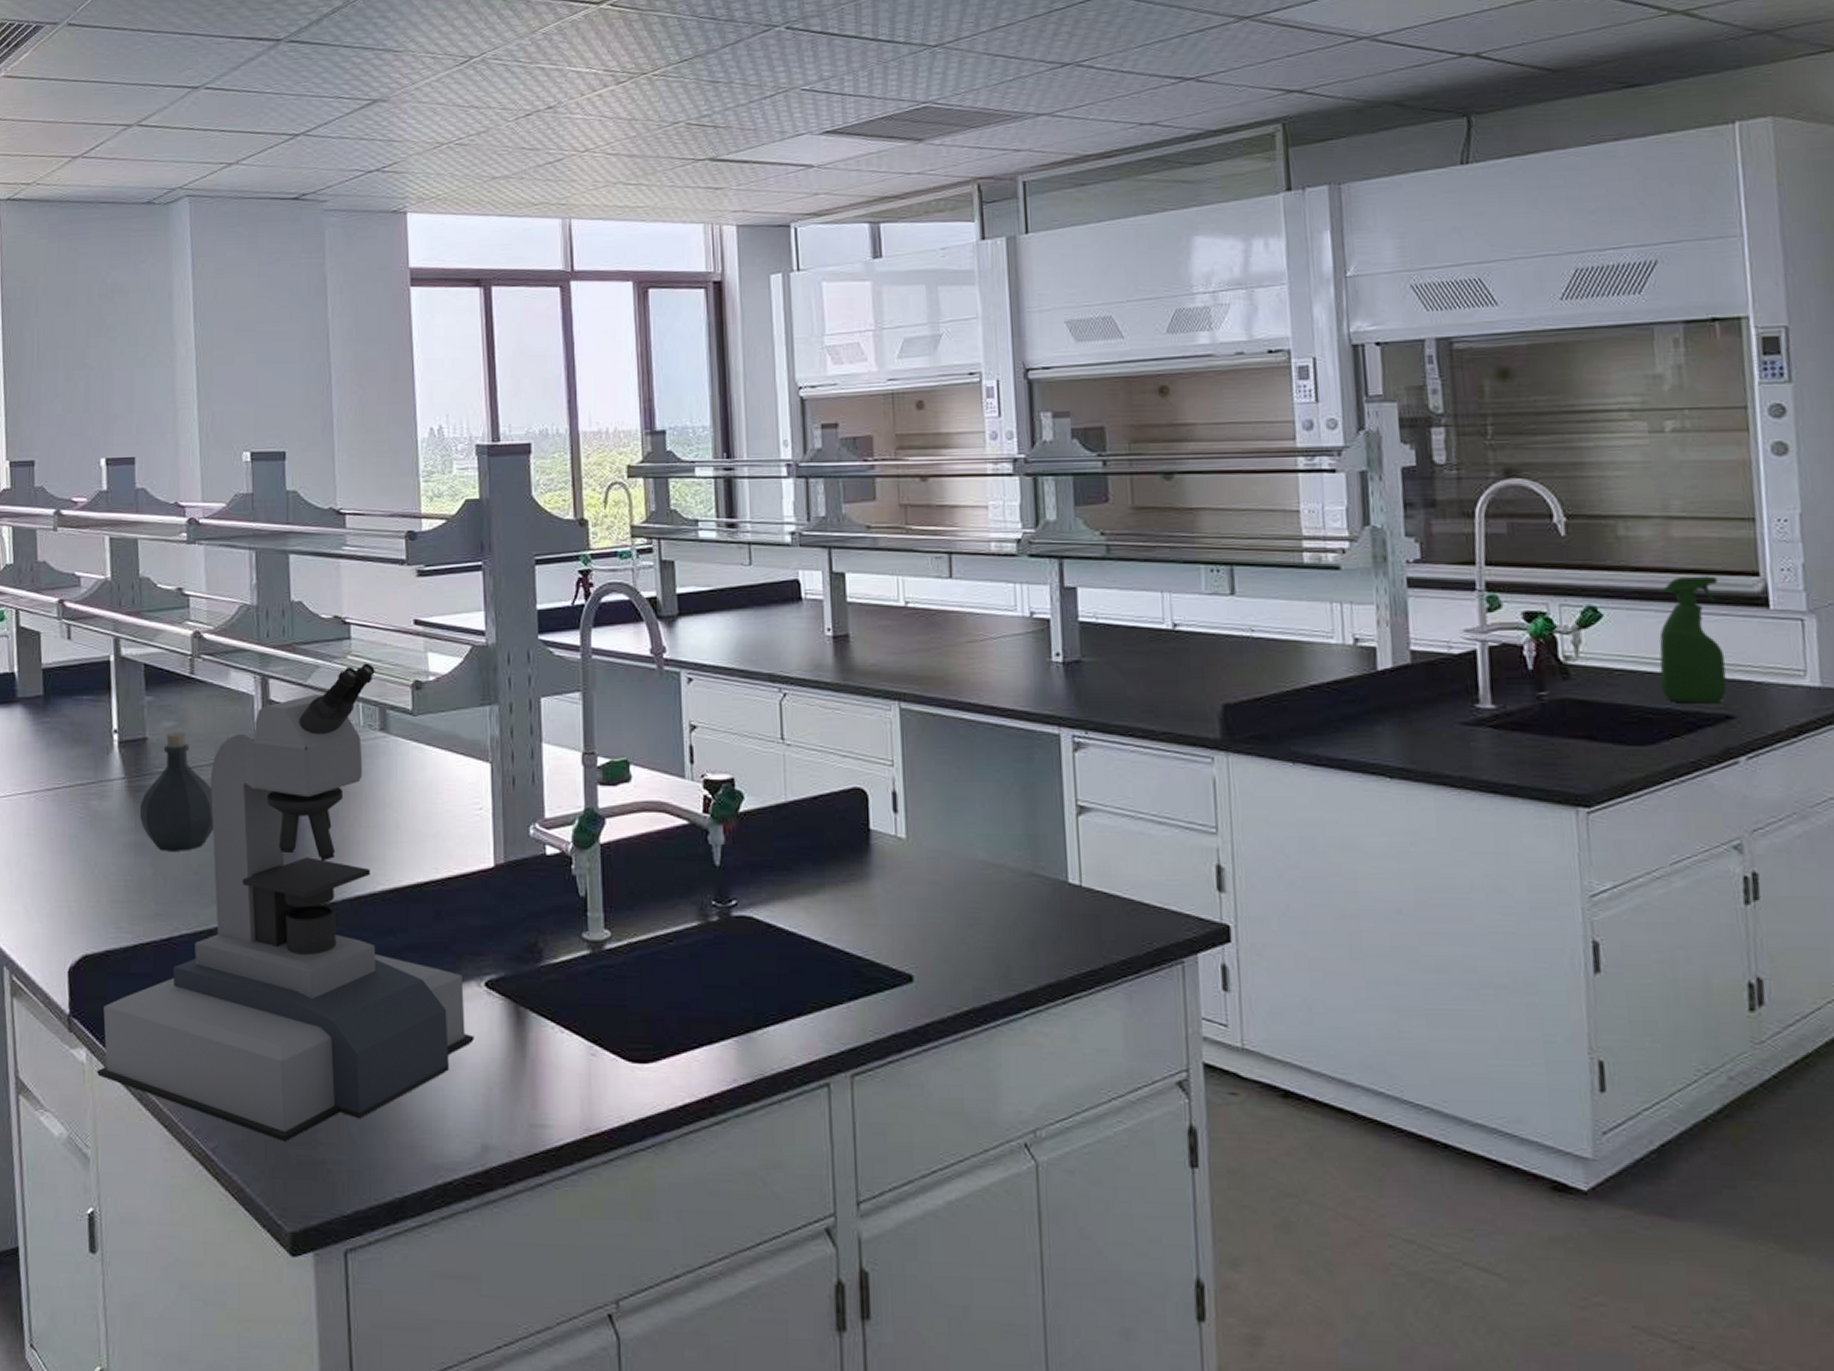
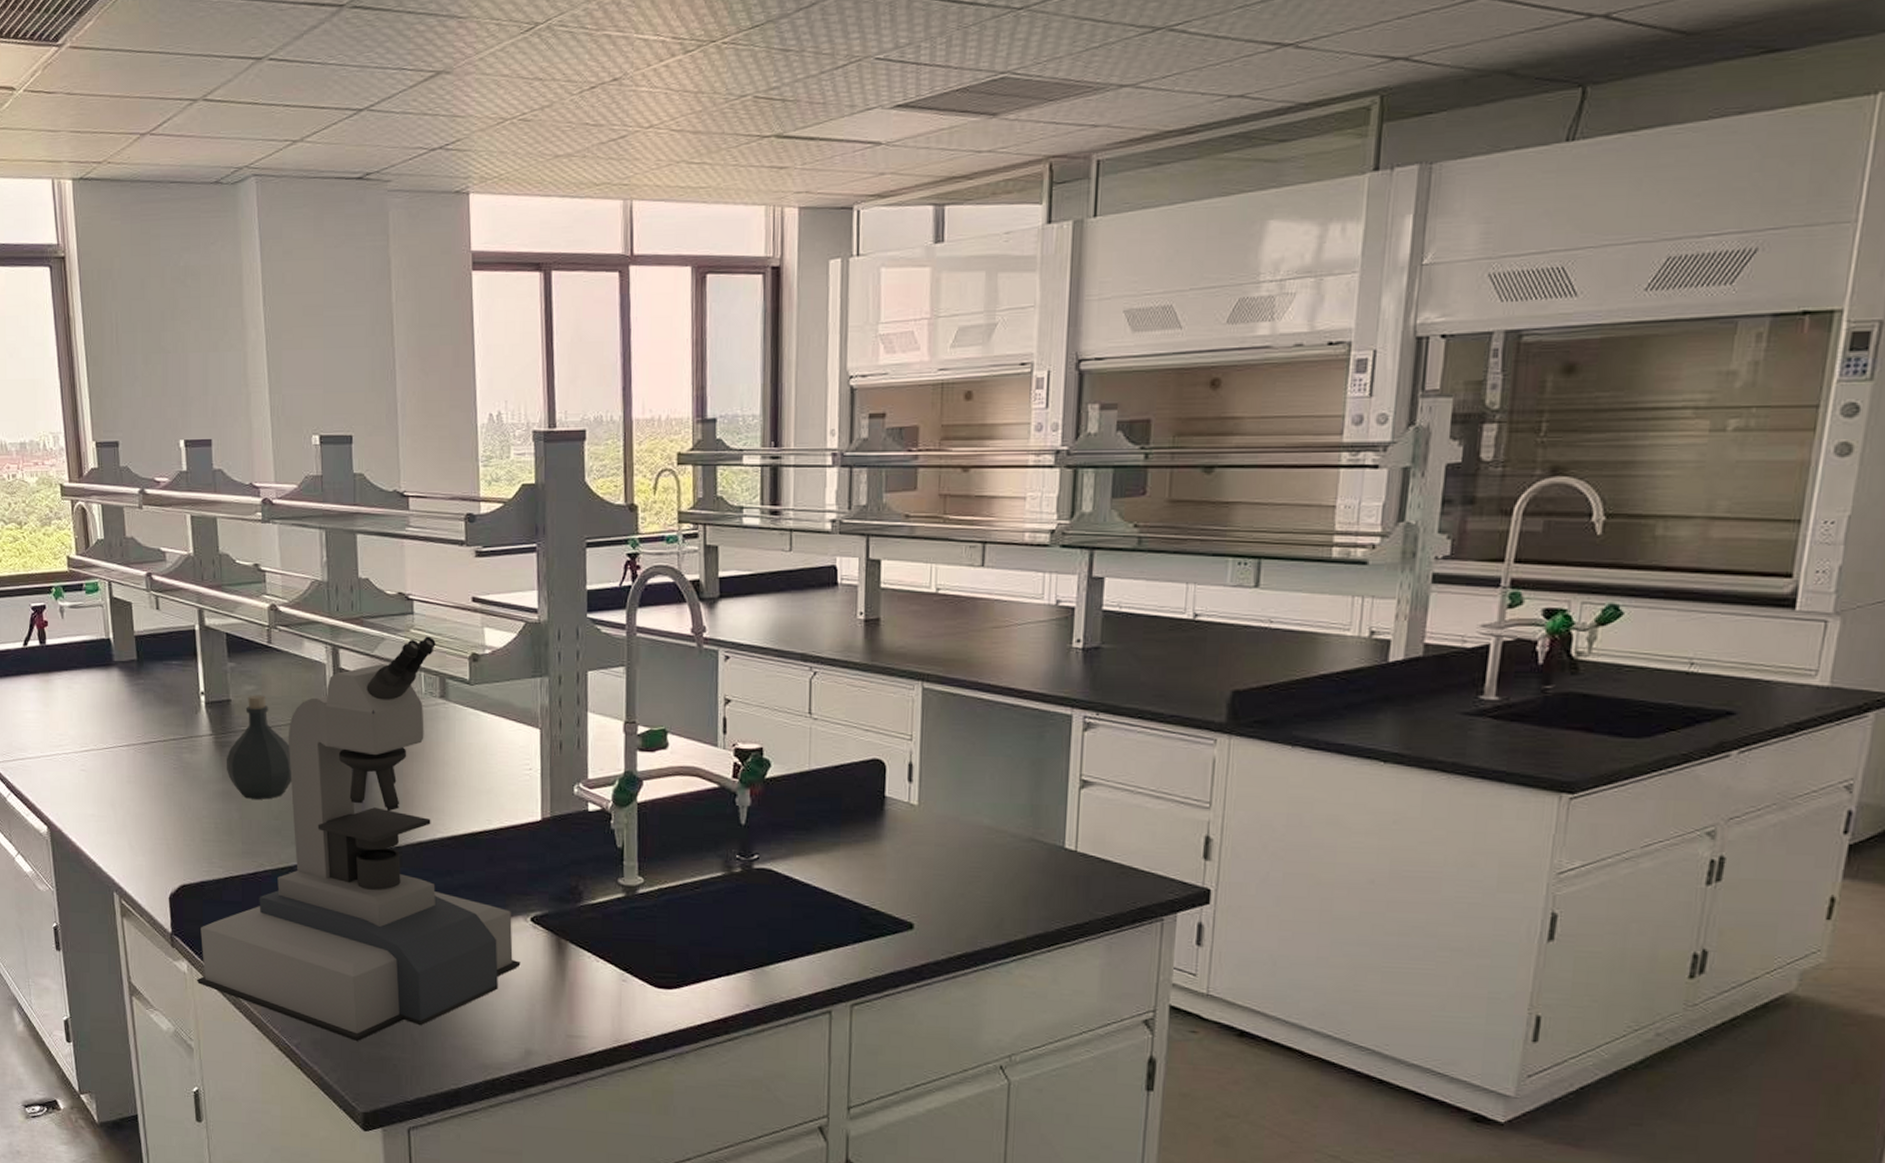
spray bottle: present [1659,576,1727,704] -> none [1668,576,1748,700]

